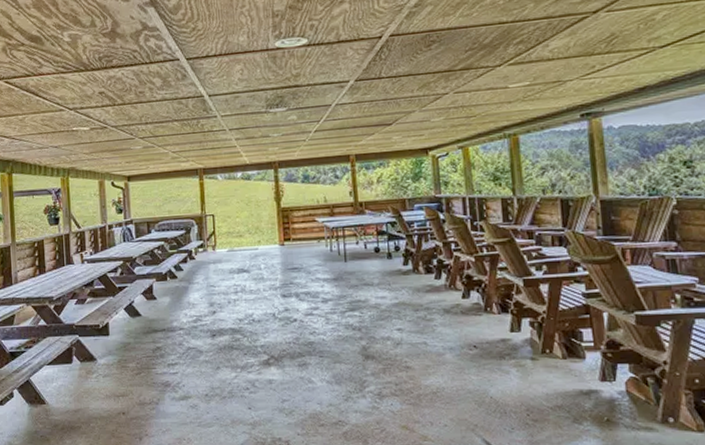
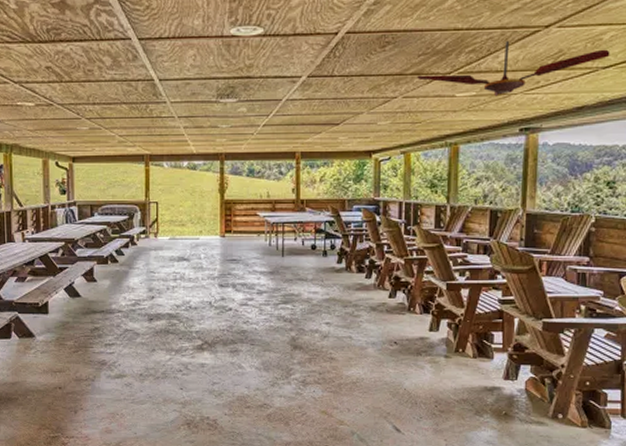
ceiling fan: none [467,28,666,85] -> present [417,41,610,97]

